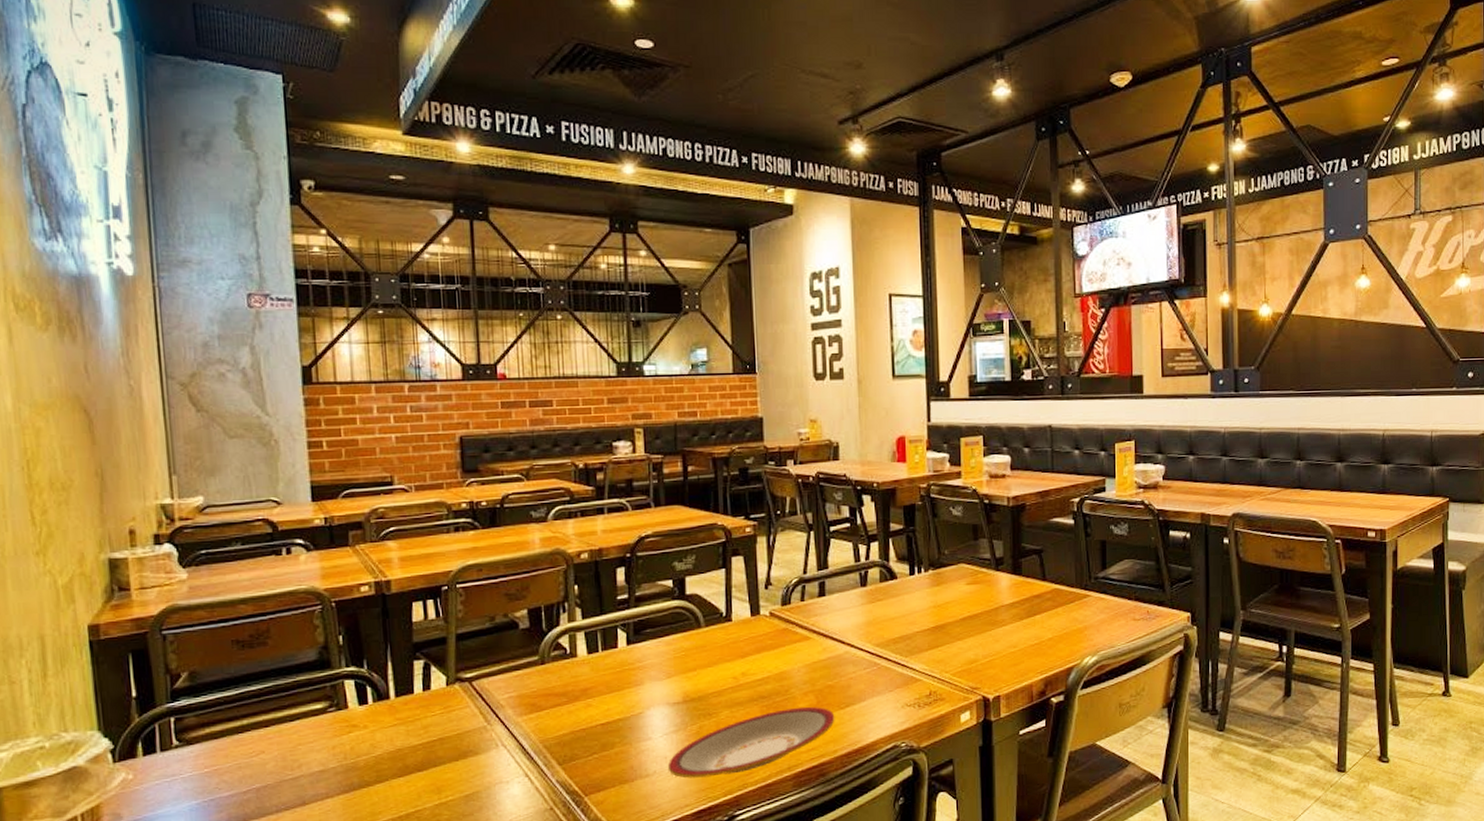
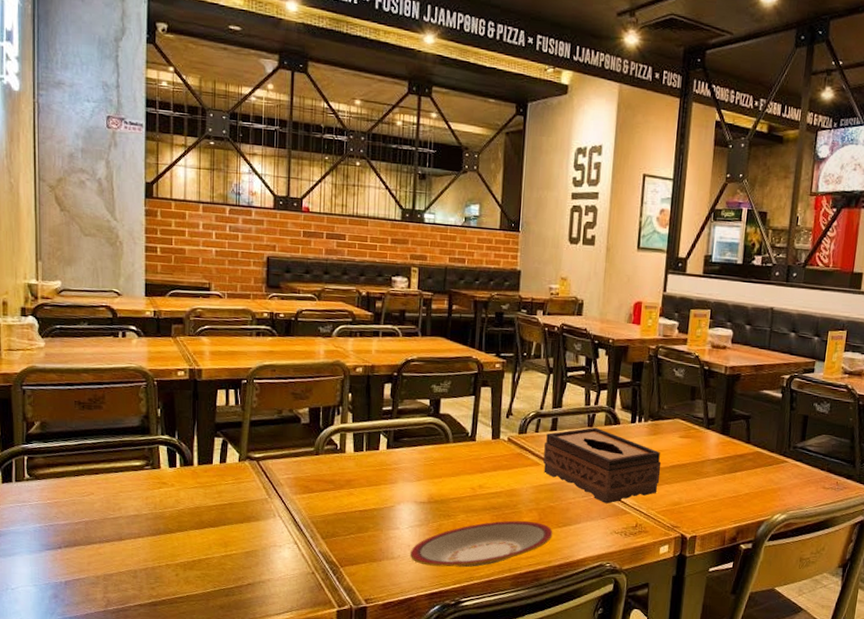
tissue box: none [813,586,951,673] -> present [543,427,662,504]

